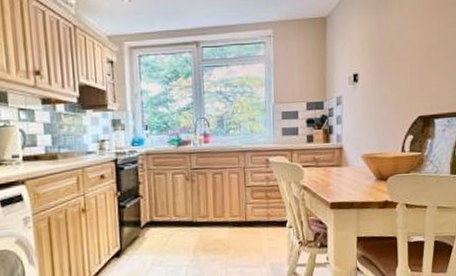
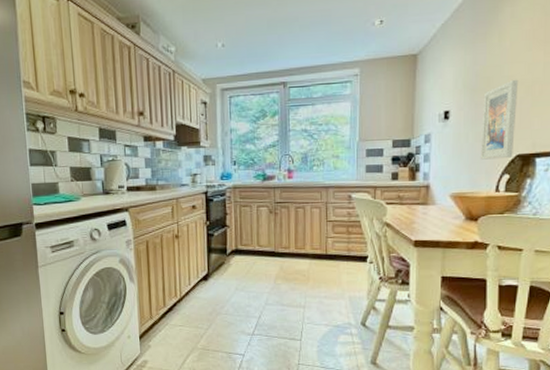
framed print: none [386,44,417,121] -> present [480,79,519,160]

